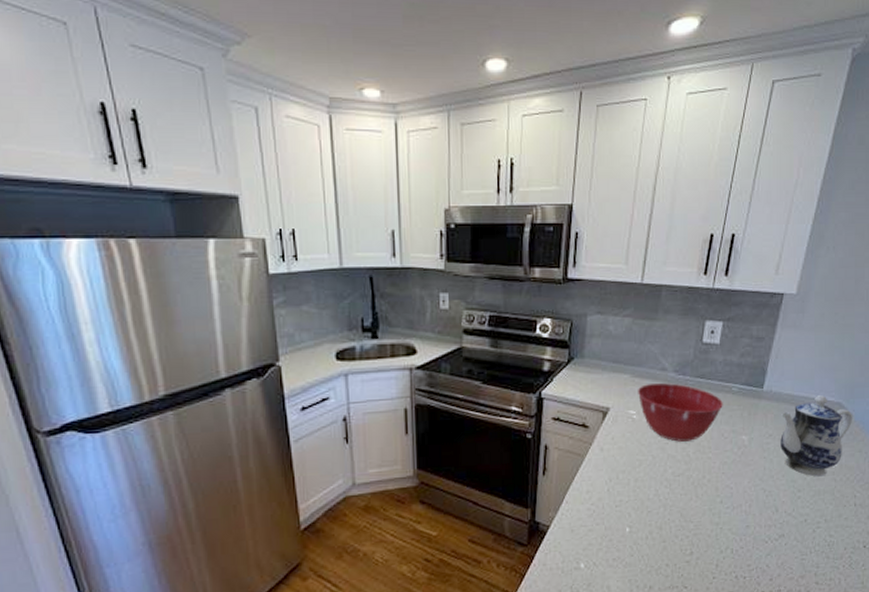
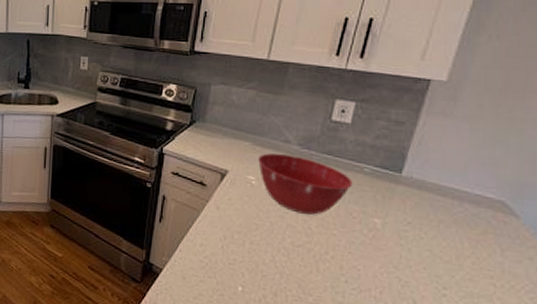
teapot: present [780,395,853,477] -> none [421,189,521,278]

